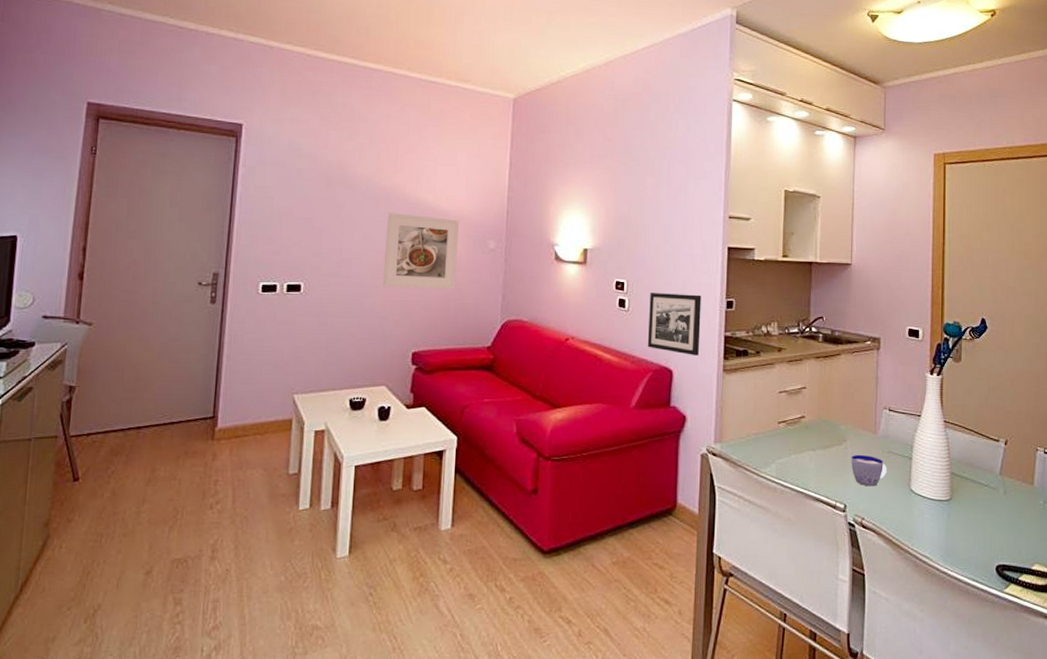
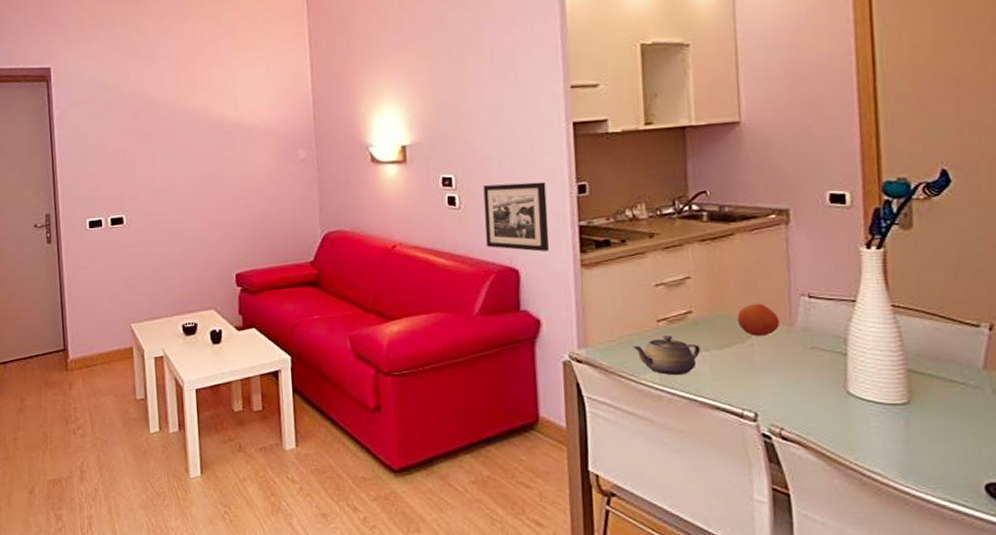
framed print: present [383,213,459,290] -> none [194,132,270,211]
teapot: none [758,436,809,471] -> present [633,335,701,376]
fruit: none [838,412,867,440] -> present [737,303,779,336]
cup: present [851,454,887,487] -> none [759,352,812,391]

